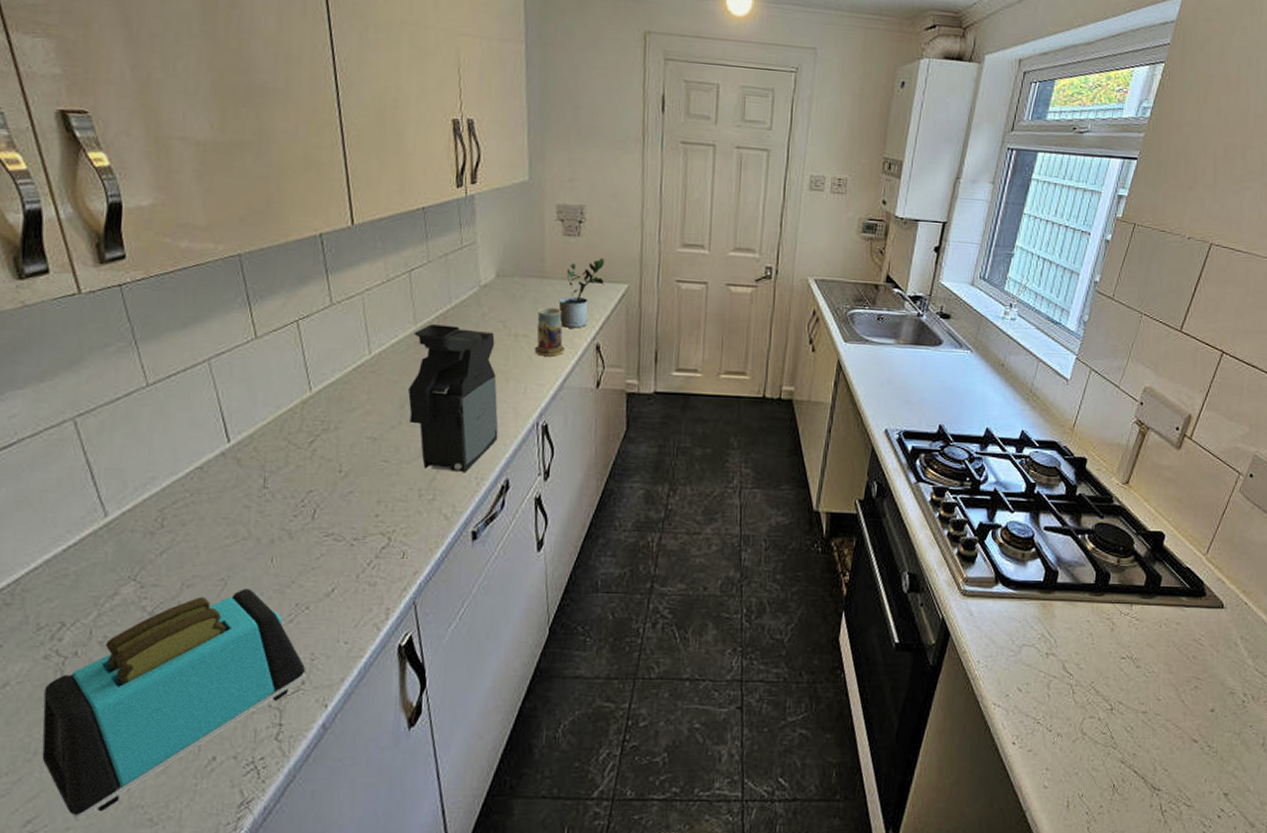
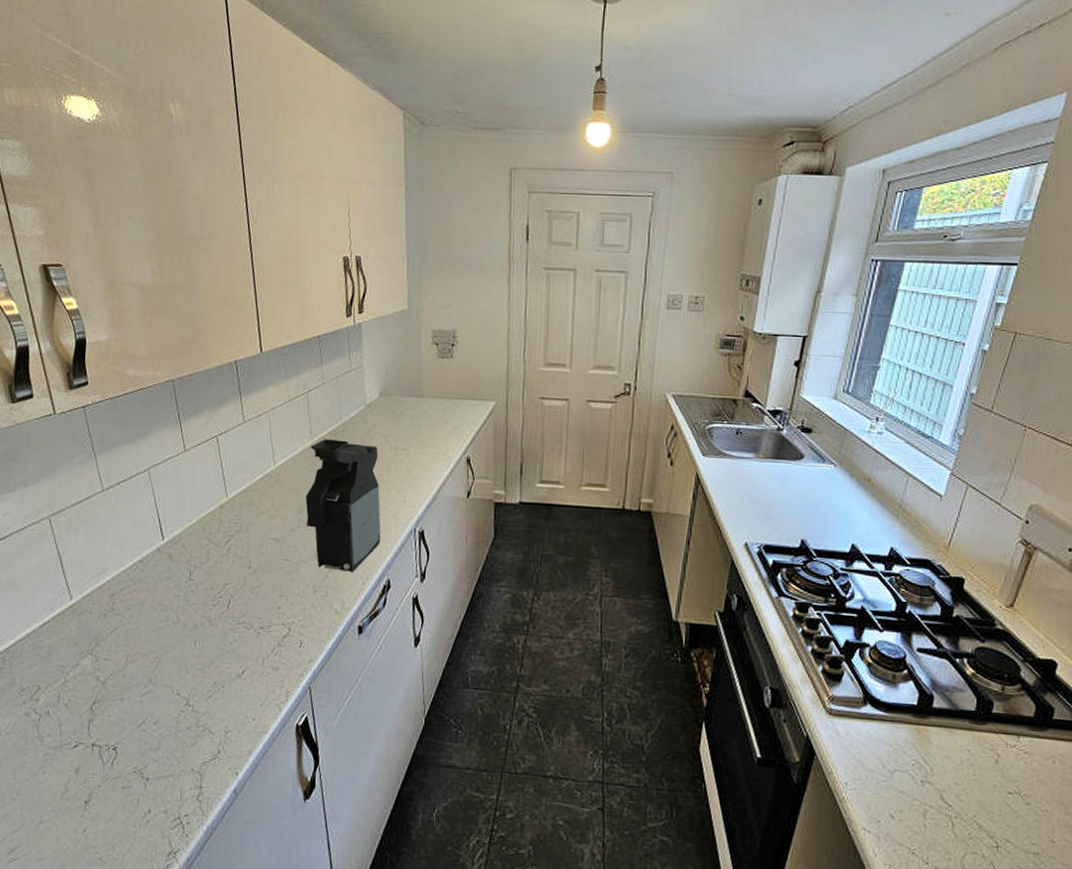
toaster: present [42,588,306,821] -> none [22,666,221,854]
mug: present [535,307,564,357] -> none [413,423,439,469]
potted plant: present [558,258,606,329] -> none [433,378,475,443]

